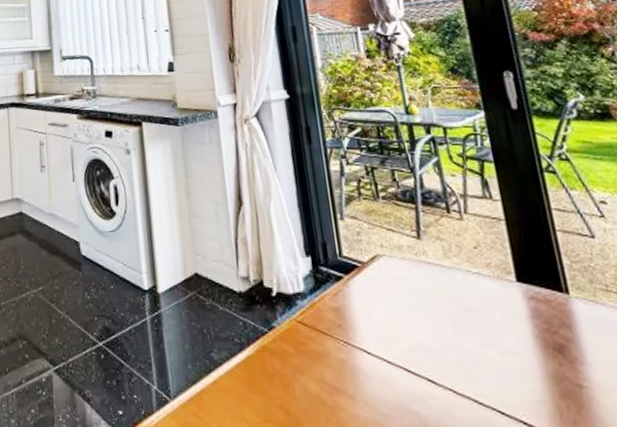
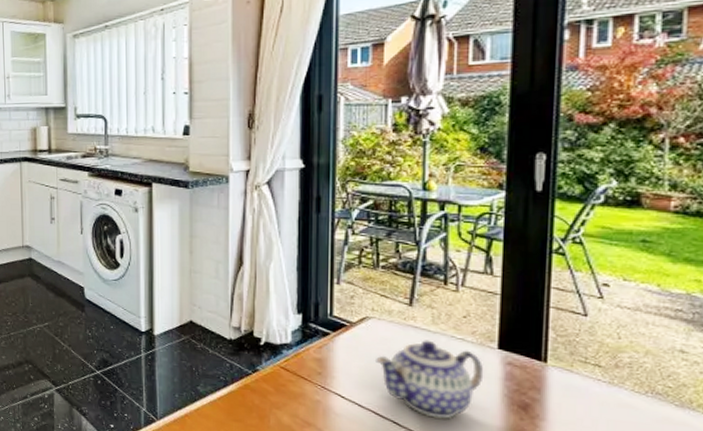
teapot: none [395,277,511,371] -> present [376,340,484,419]

